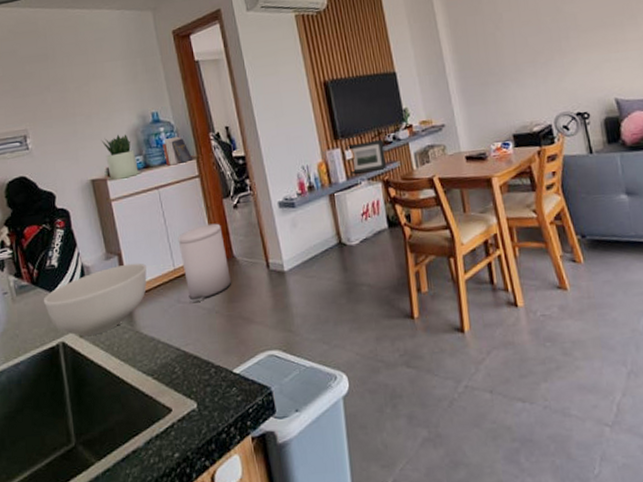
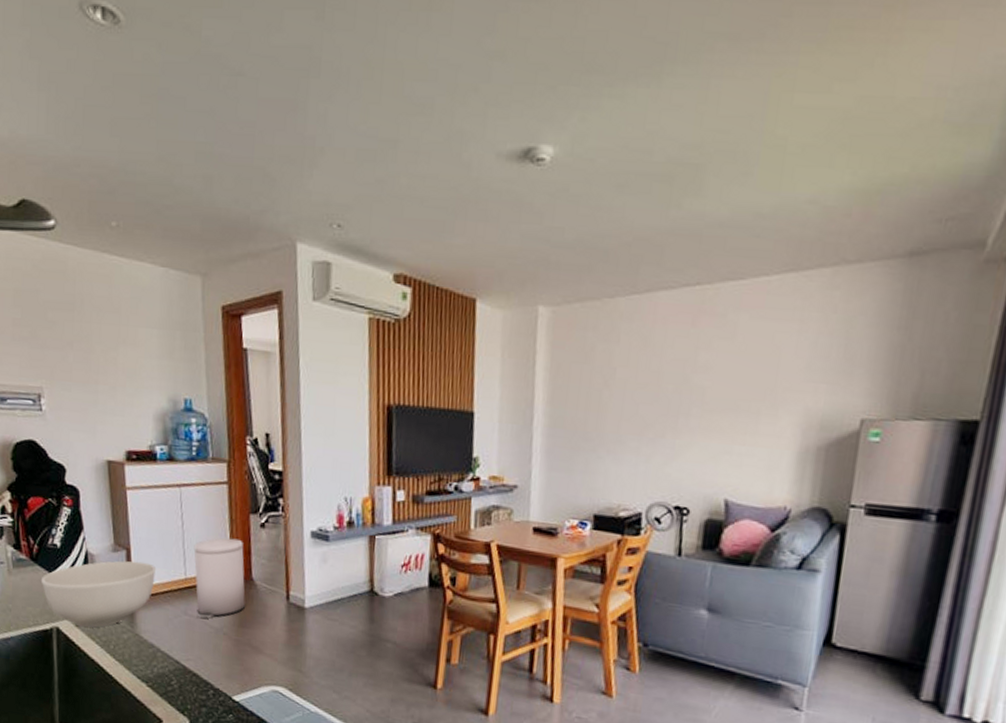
planter: present [101,134,141,181] -> none [123,415,164,468]
books: present [162,136,192,166] -> none [191,431,223,465]
picture frame: present [347,139,387,174] -> none [398,485,443,522]

